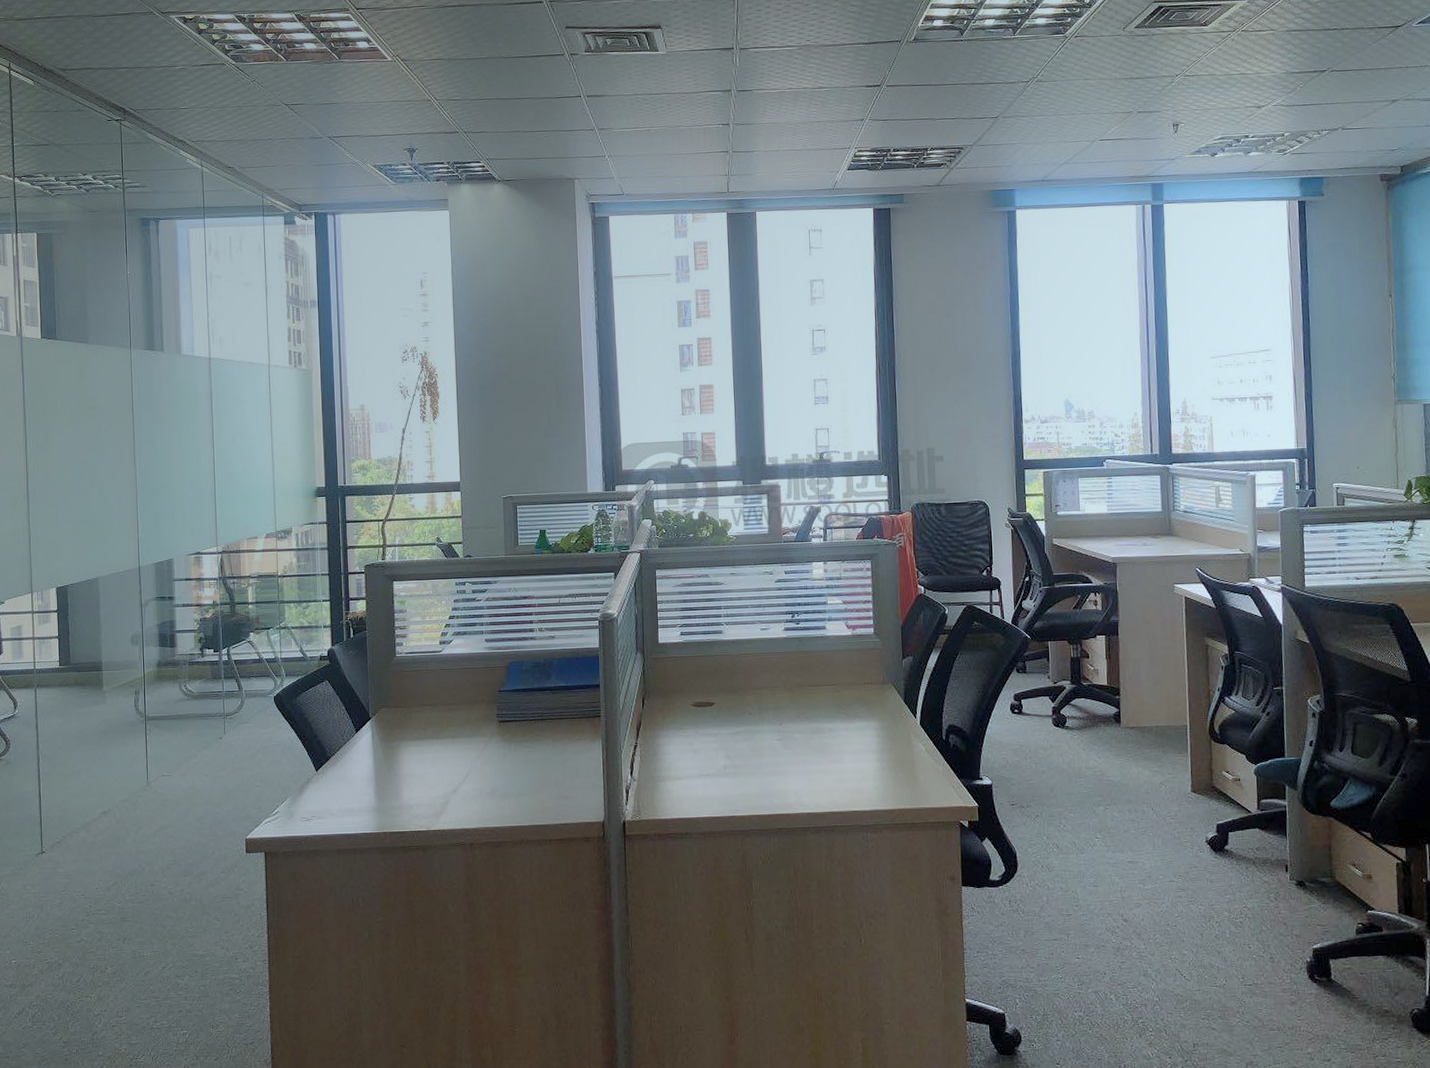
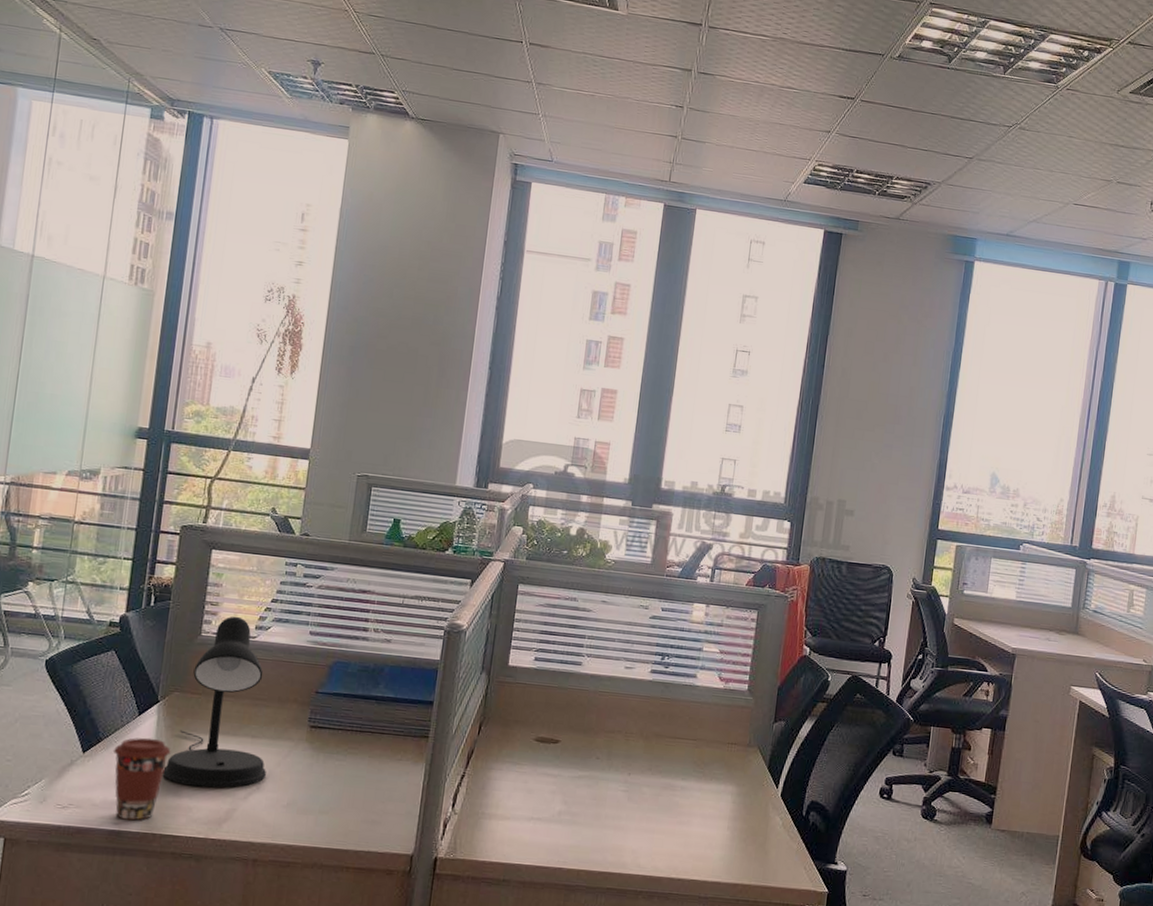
coffee cup: none [340,750,387,824] -> present [113,737,171,821]
desk lamp: none [383,635,470,787] -> present [162,616,267,788]

